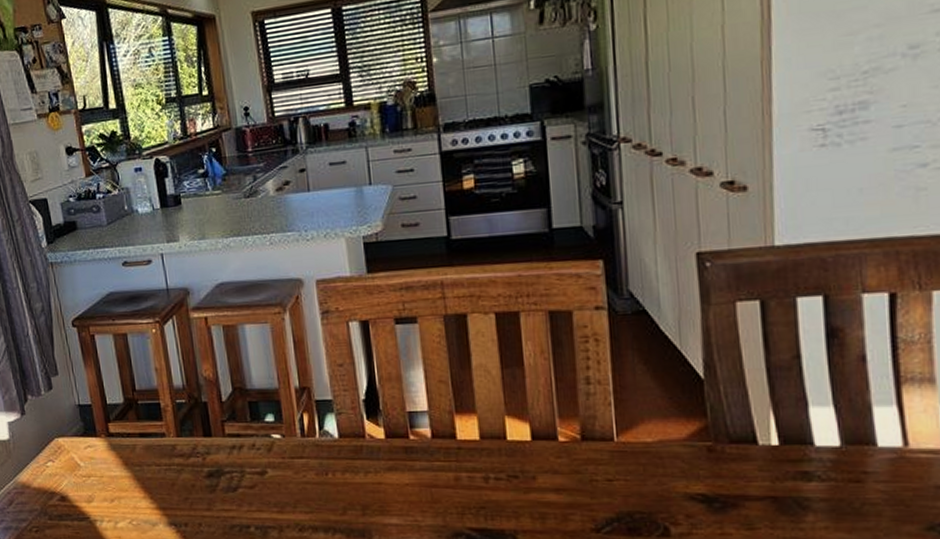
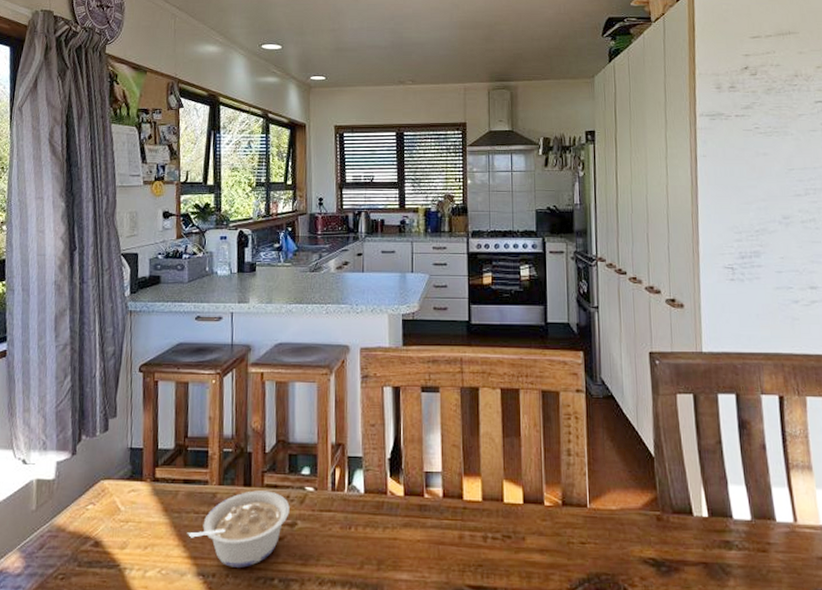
legume: none [152,440,258,517] -> present [187,490,290,567]

